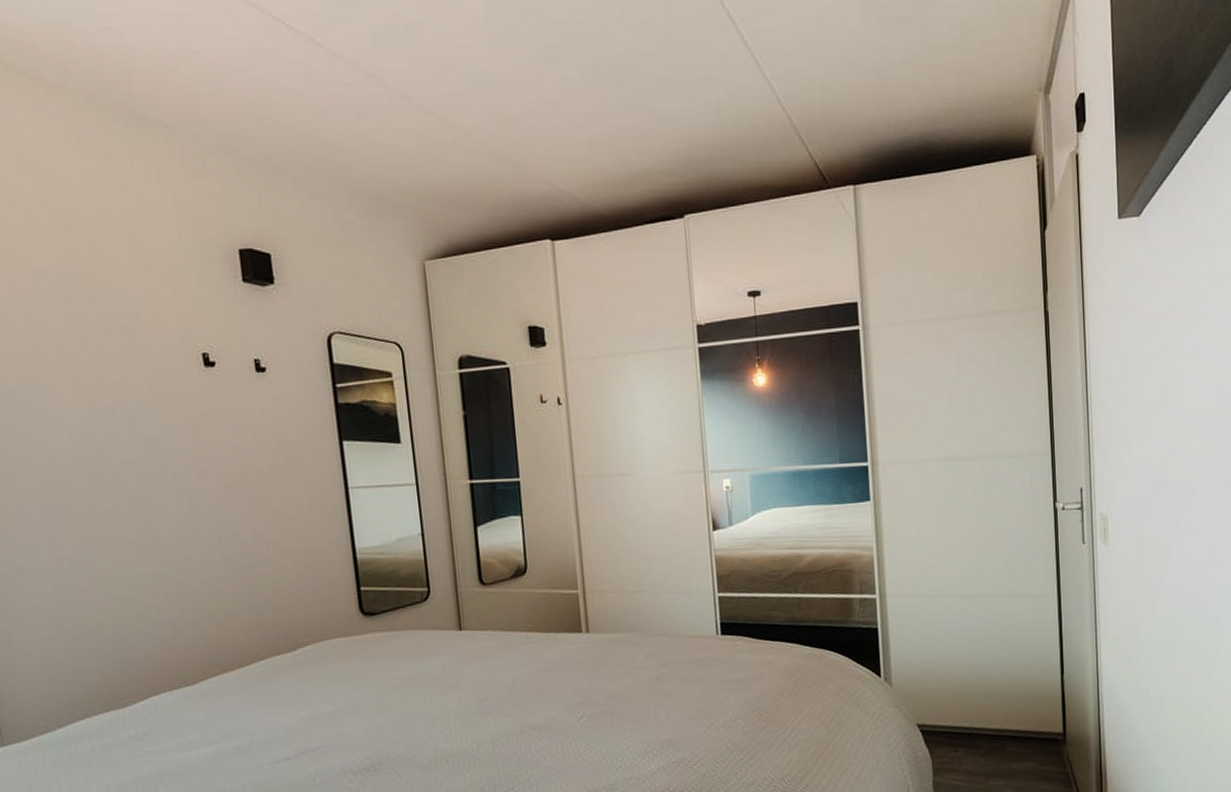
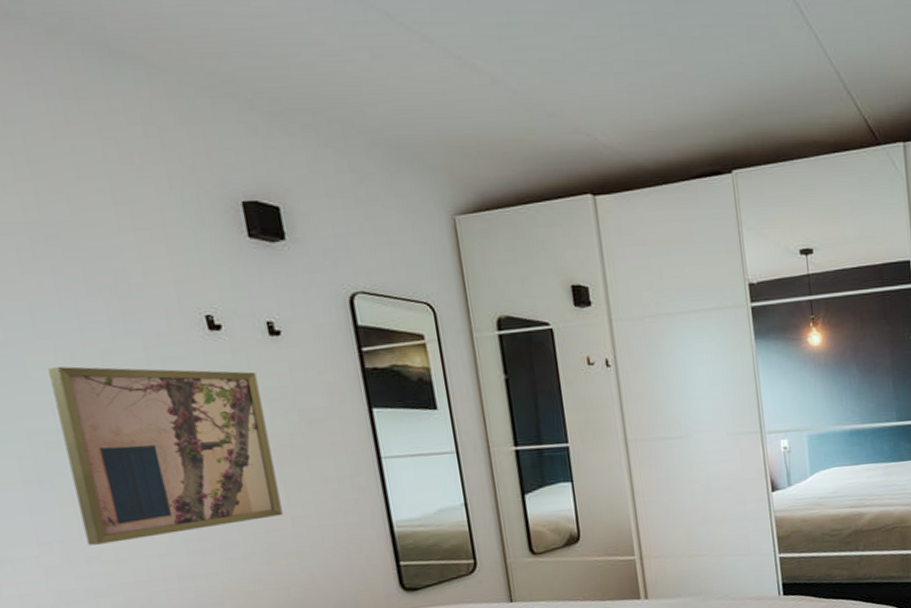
wall art: none [68,398,259,562] -> present [48,366,283,545]

